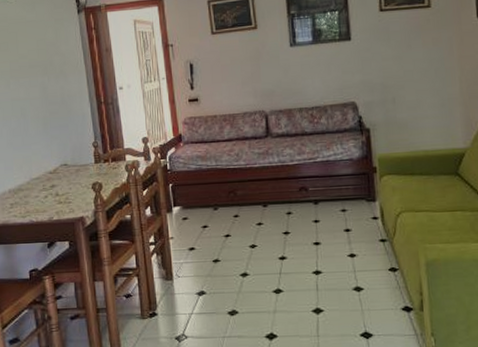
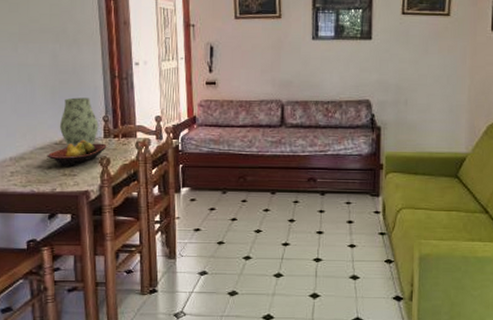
fruit bowl: none [43,166,98,195] -> present [47,139,107,166]
vase: none [53,125,89,175] -> present [60,97,99,146]

